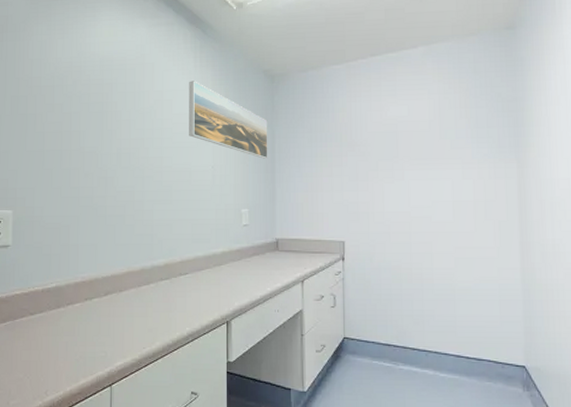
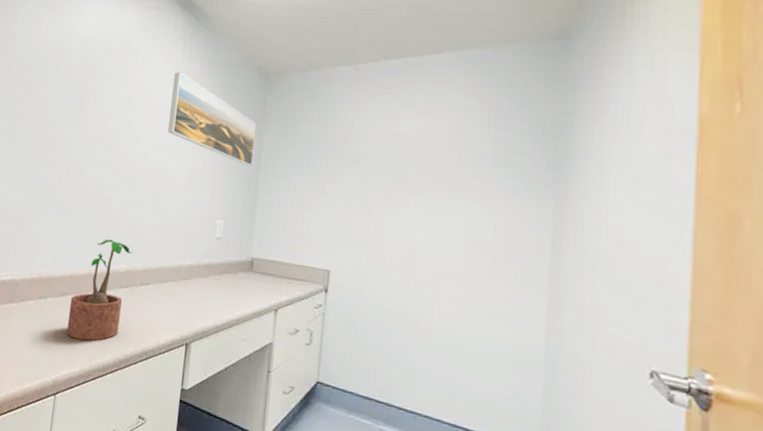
potted plant: none [115,237,169,332] -> present [66,239,132,341]

